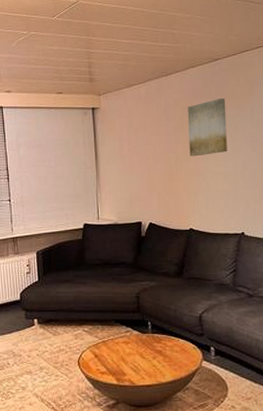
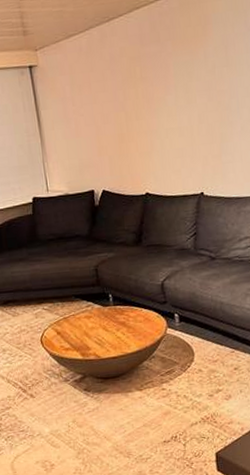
wall art: present [187,97,227,157] -> none [134,42,181,114]

